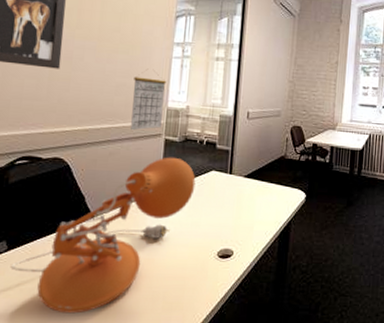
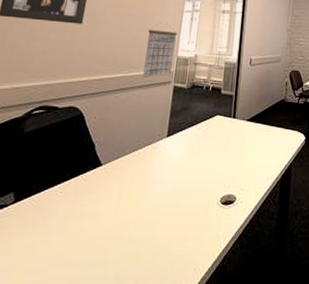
desk lamp: present [10,157,196,314] -> none [14,103,201,271]

